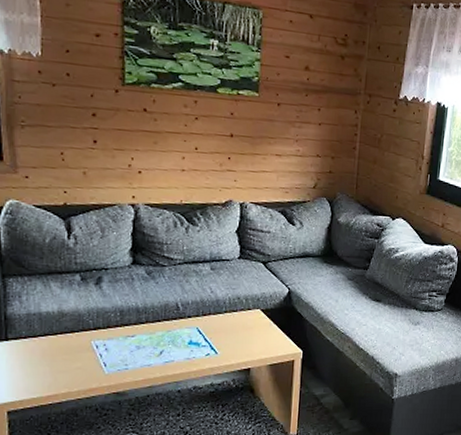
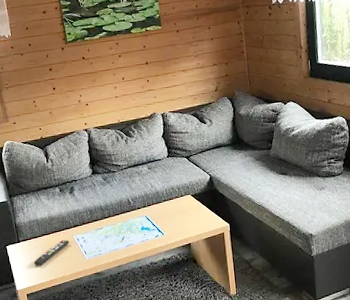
remote control: none [25,345,84,376] -> present [33,240,70,266]

